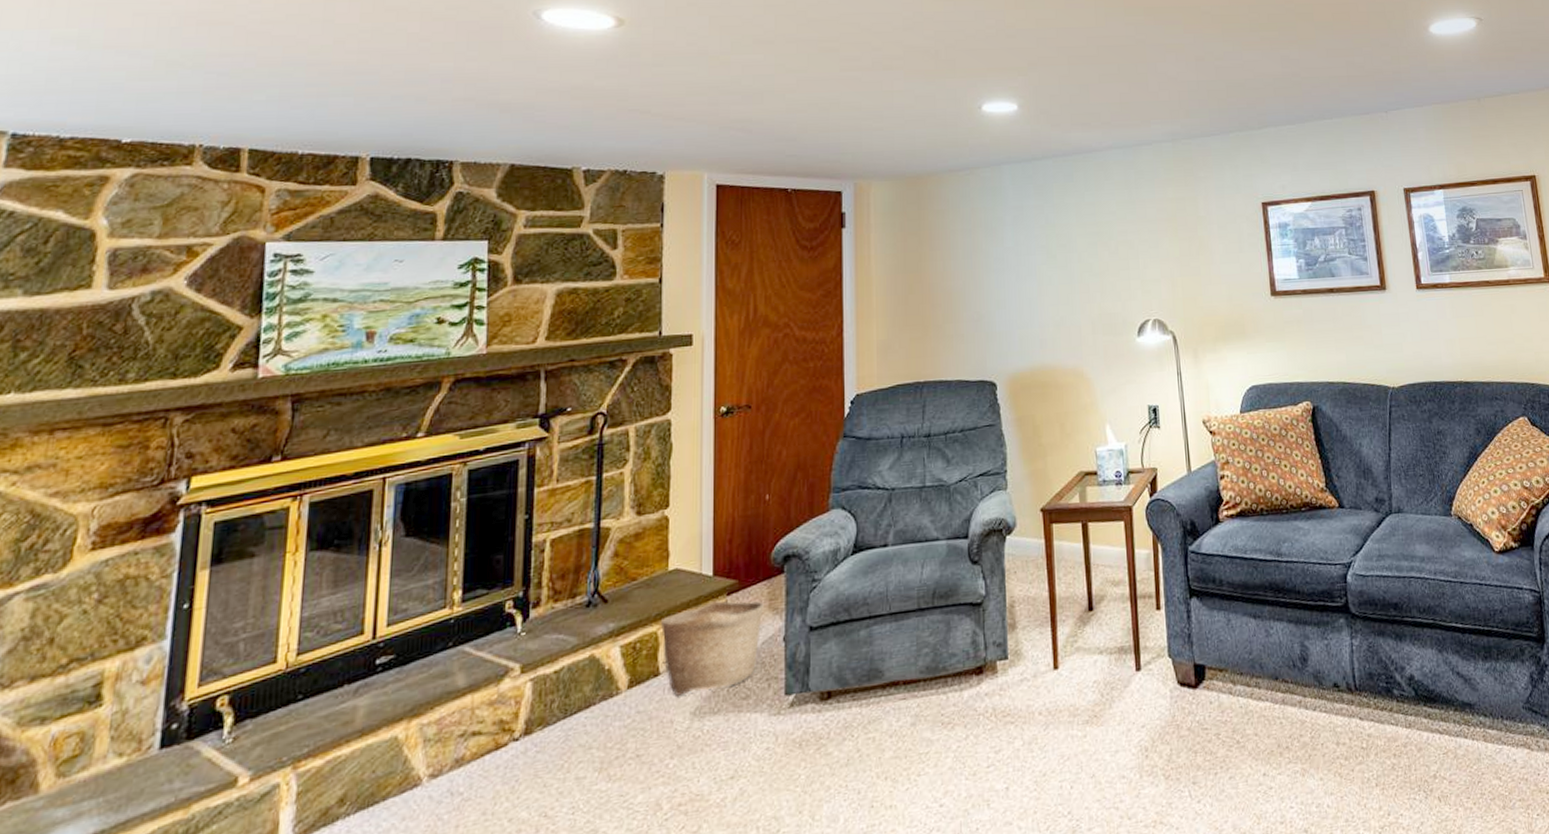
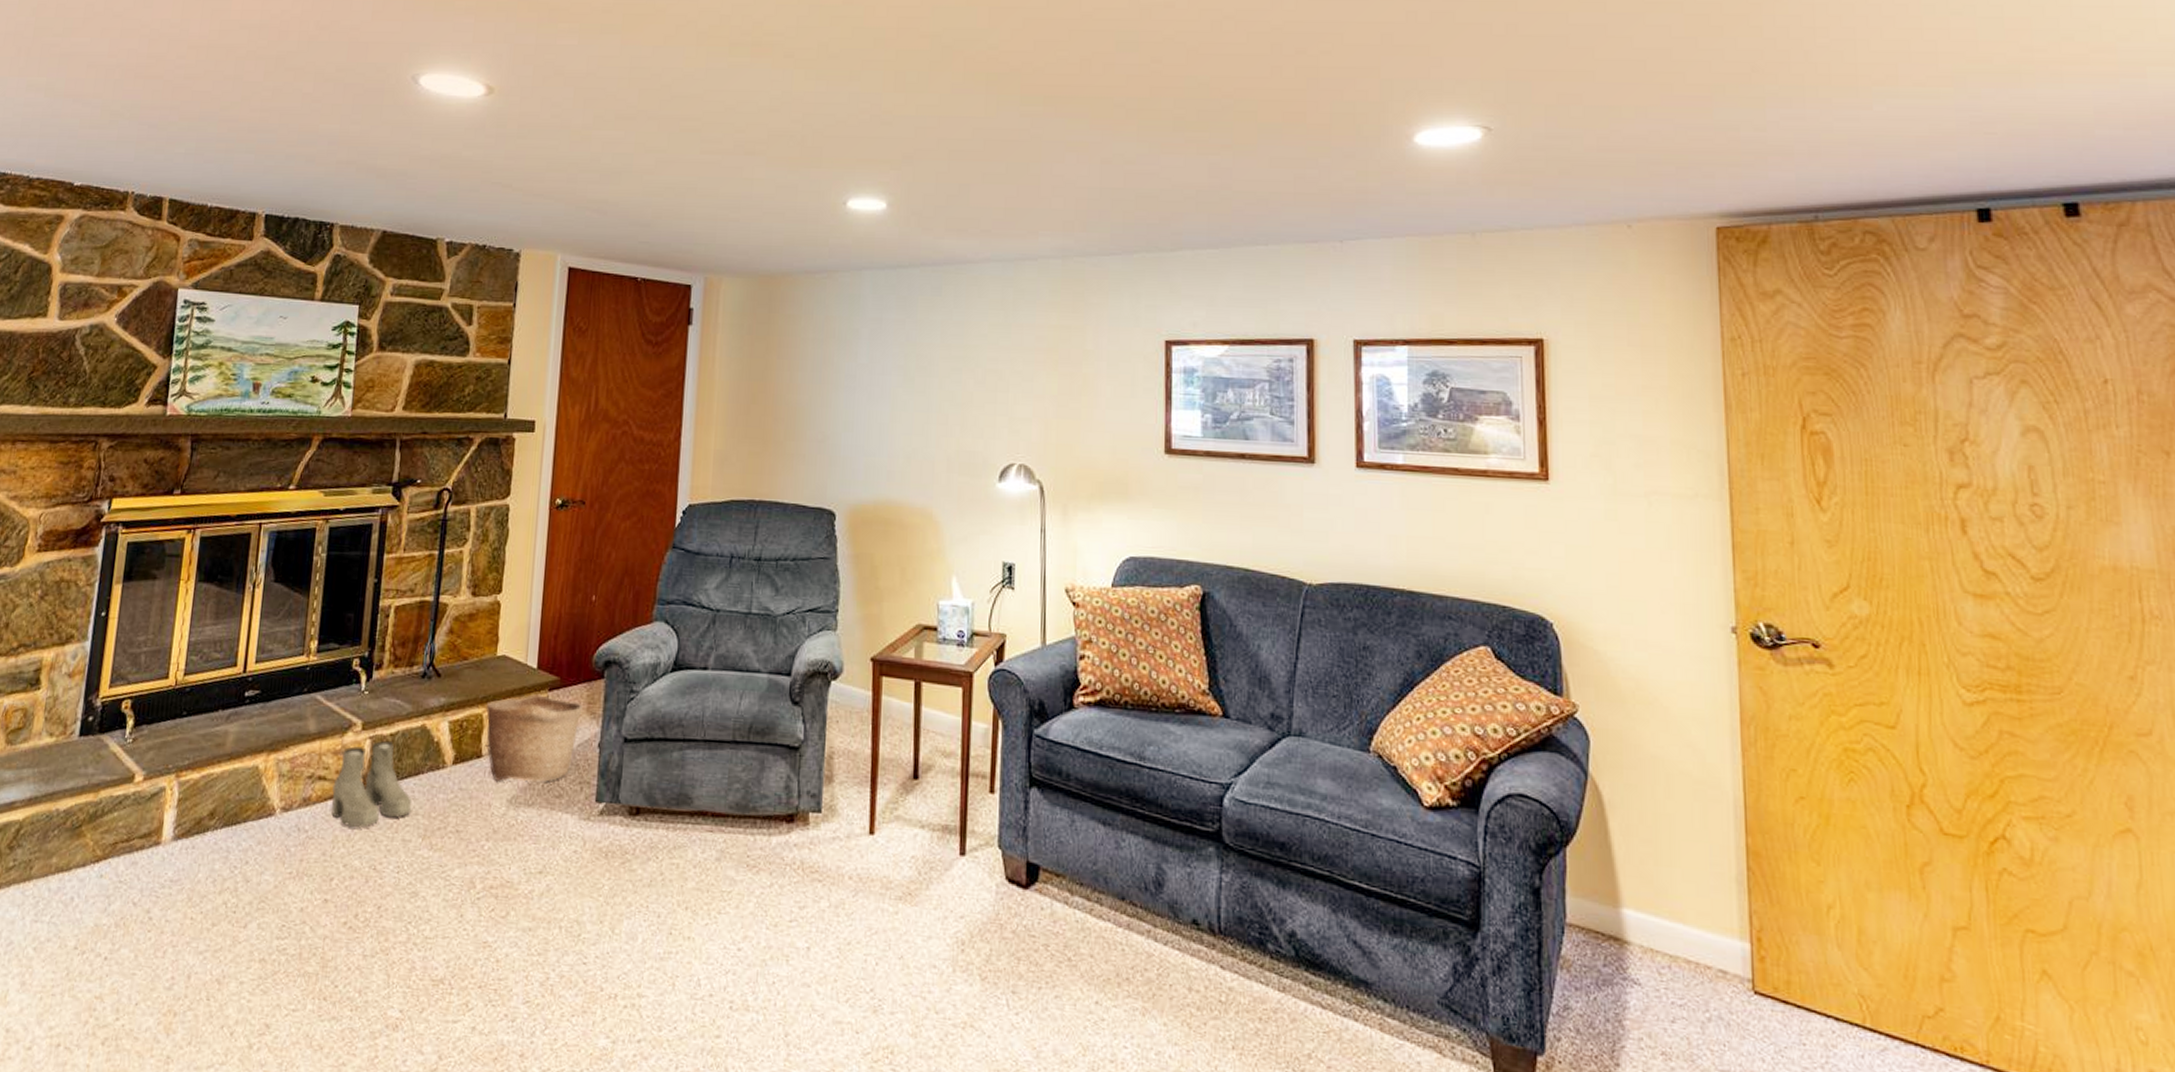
boots: none [490,678,584,778] -> present [331,740,412,828]

